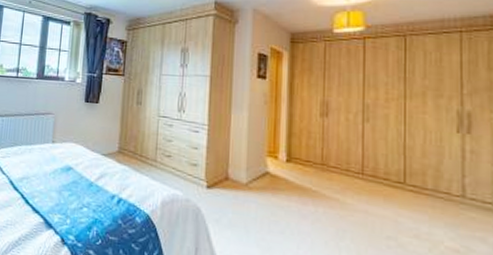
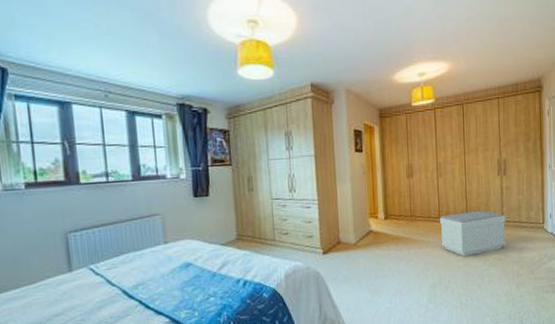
bench: none [363,172,470,237] -> present [440,210,507,256]

